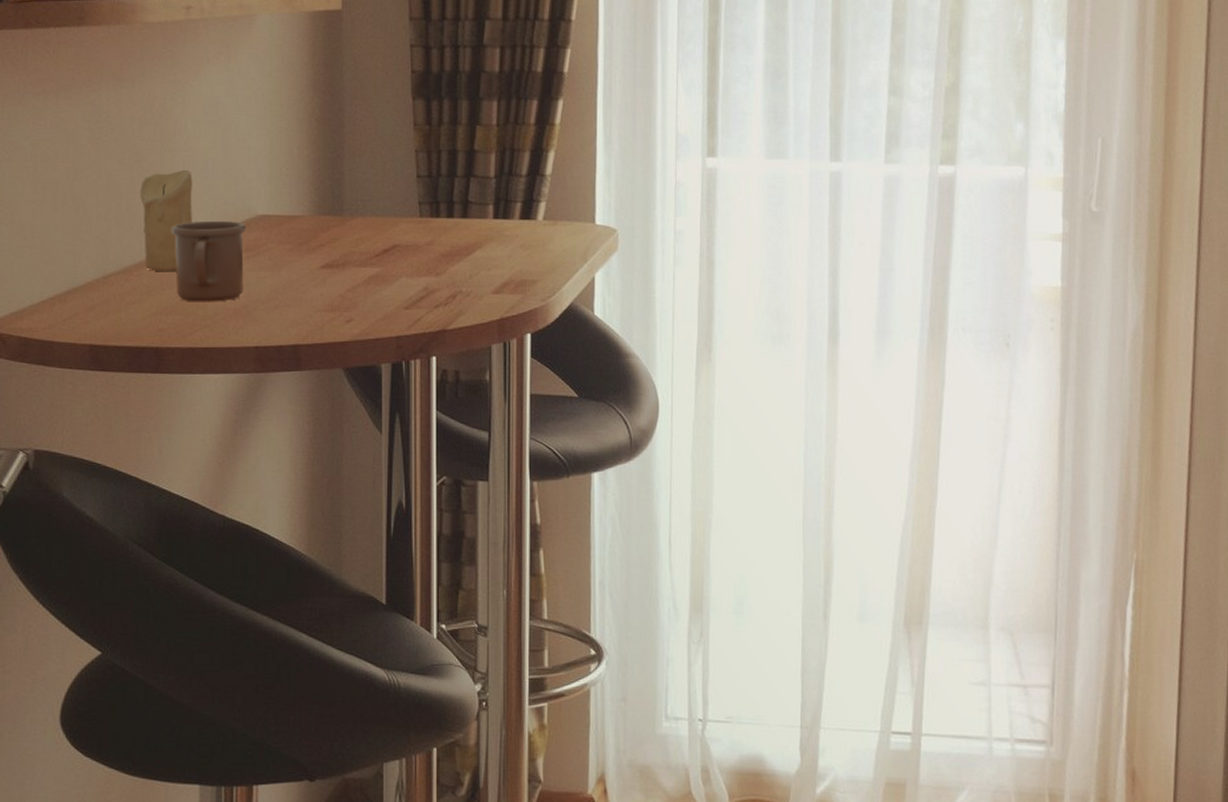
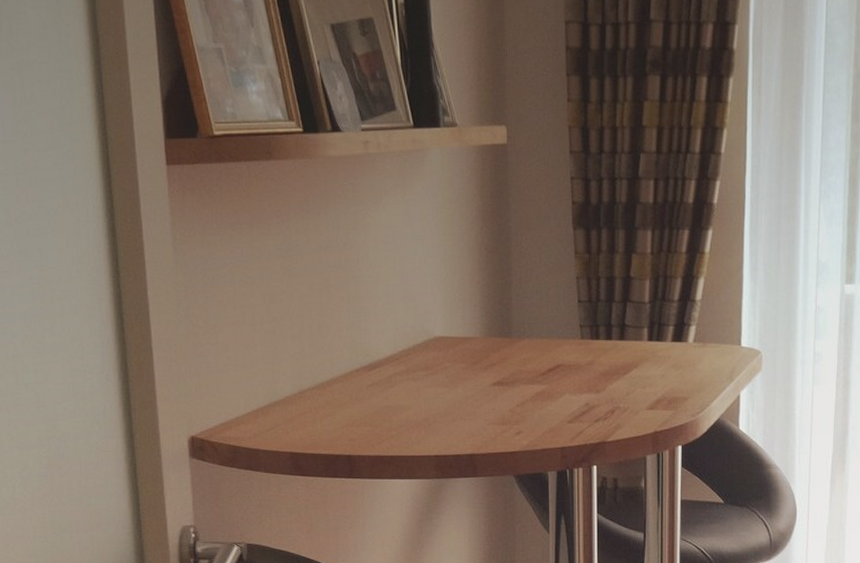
candle: present [140,169,192,271] -> none [329,294,376,387]
mug: present [172,220,245,302] -> none [359,341,424,415]

